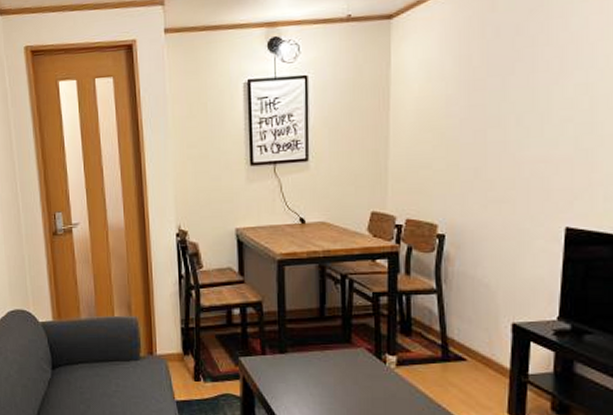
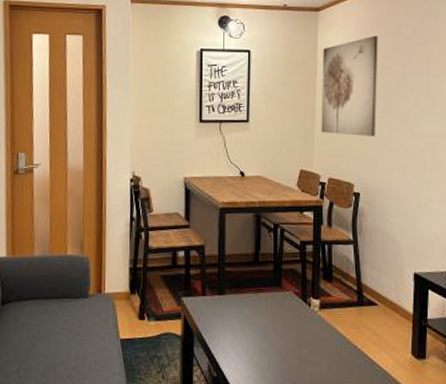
wall art: none [396,41,469,168] -> present [321,35,378,136]

